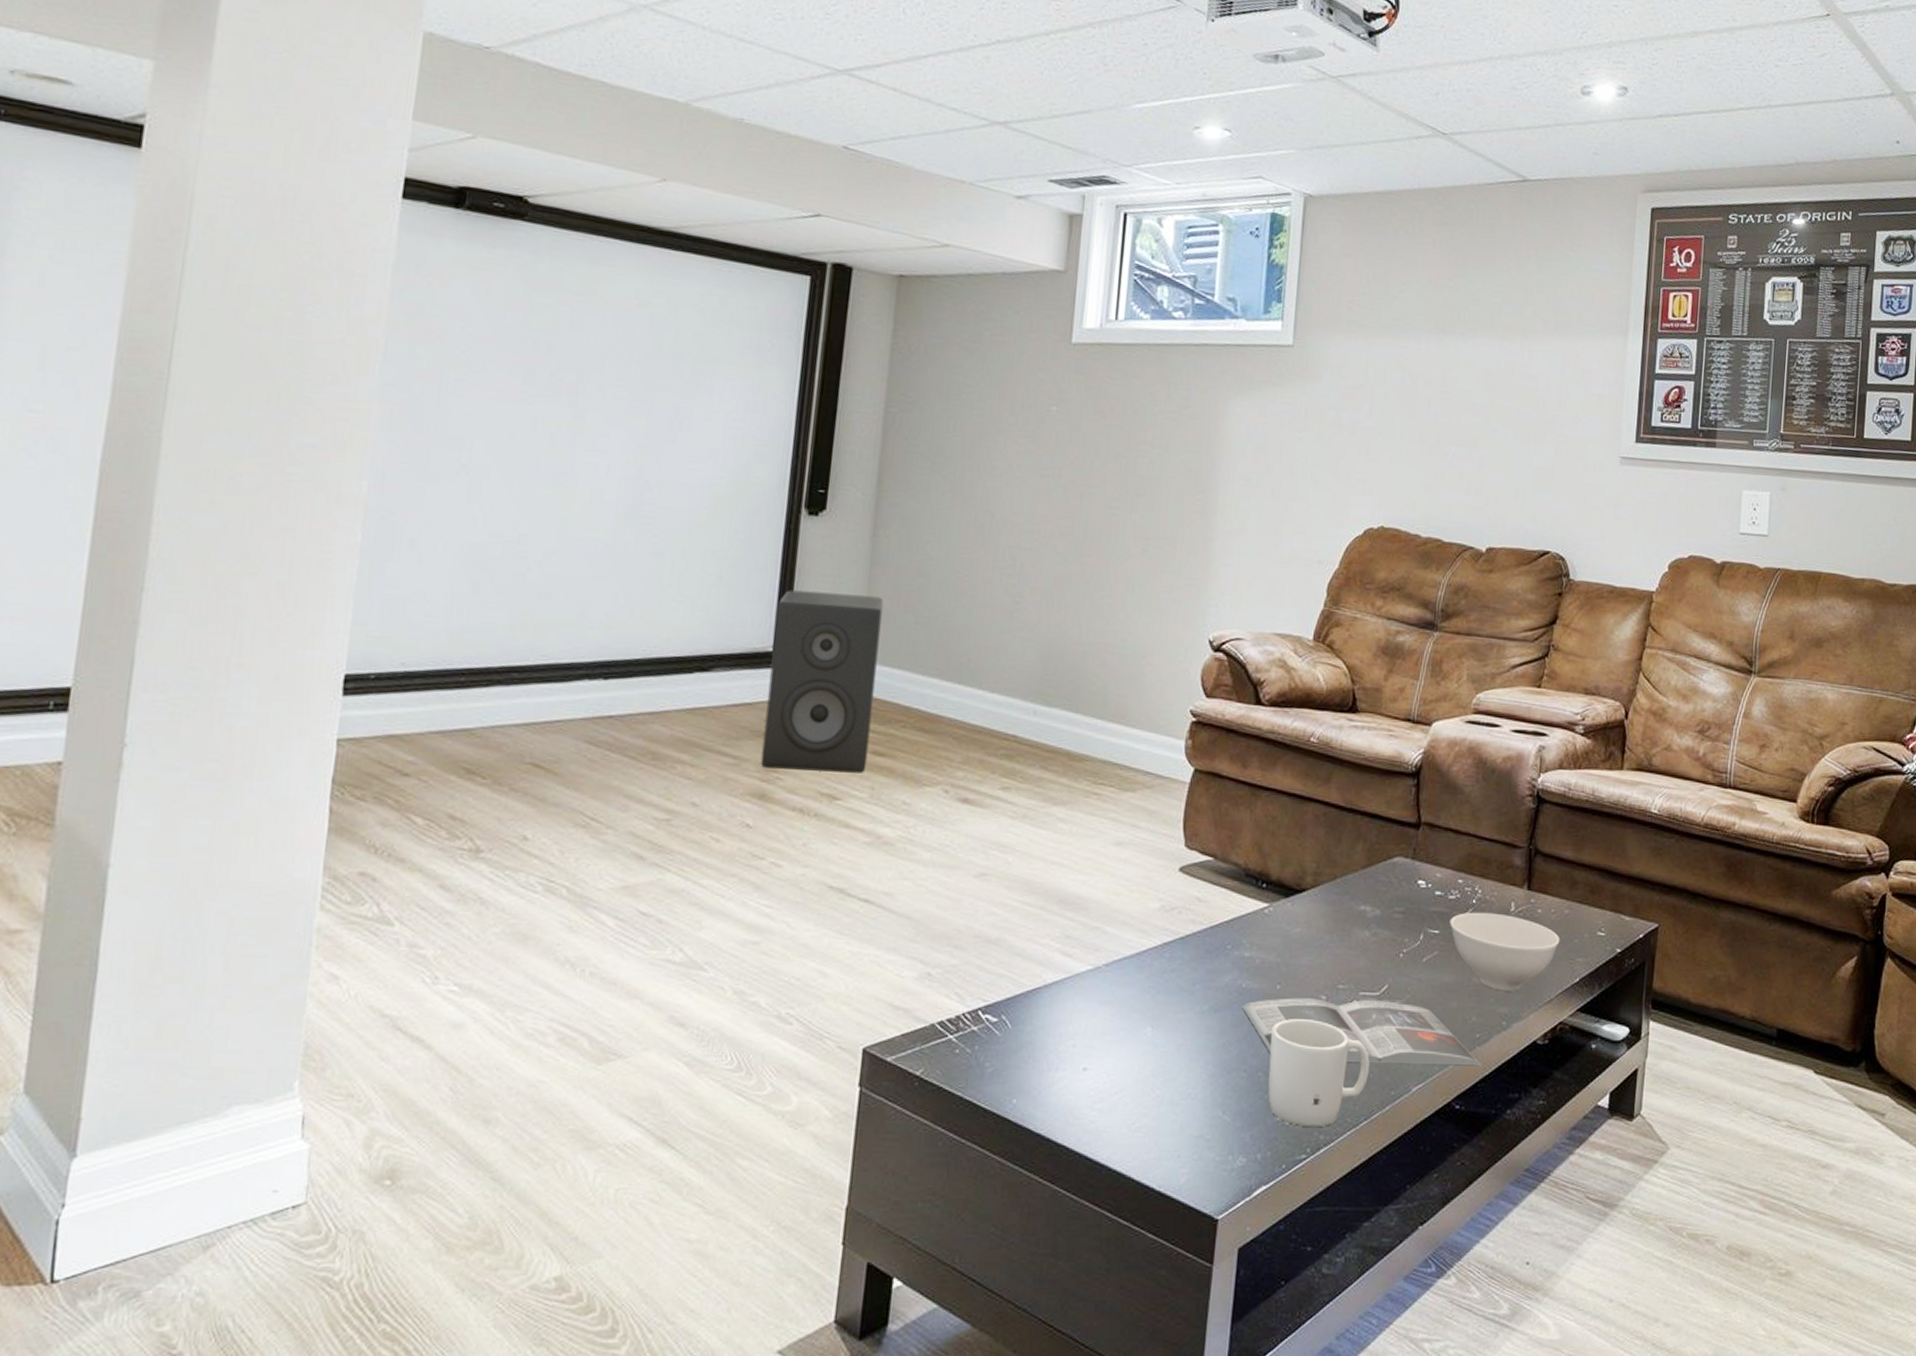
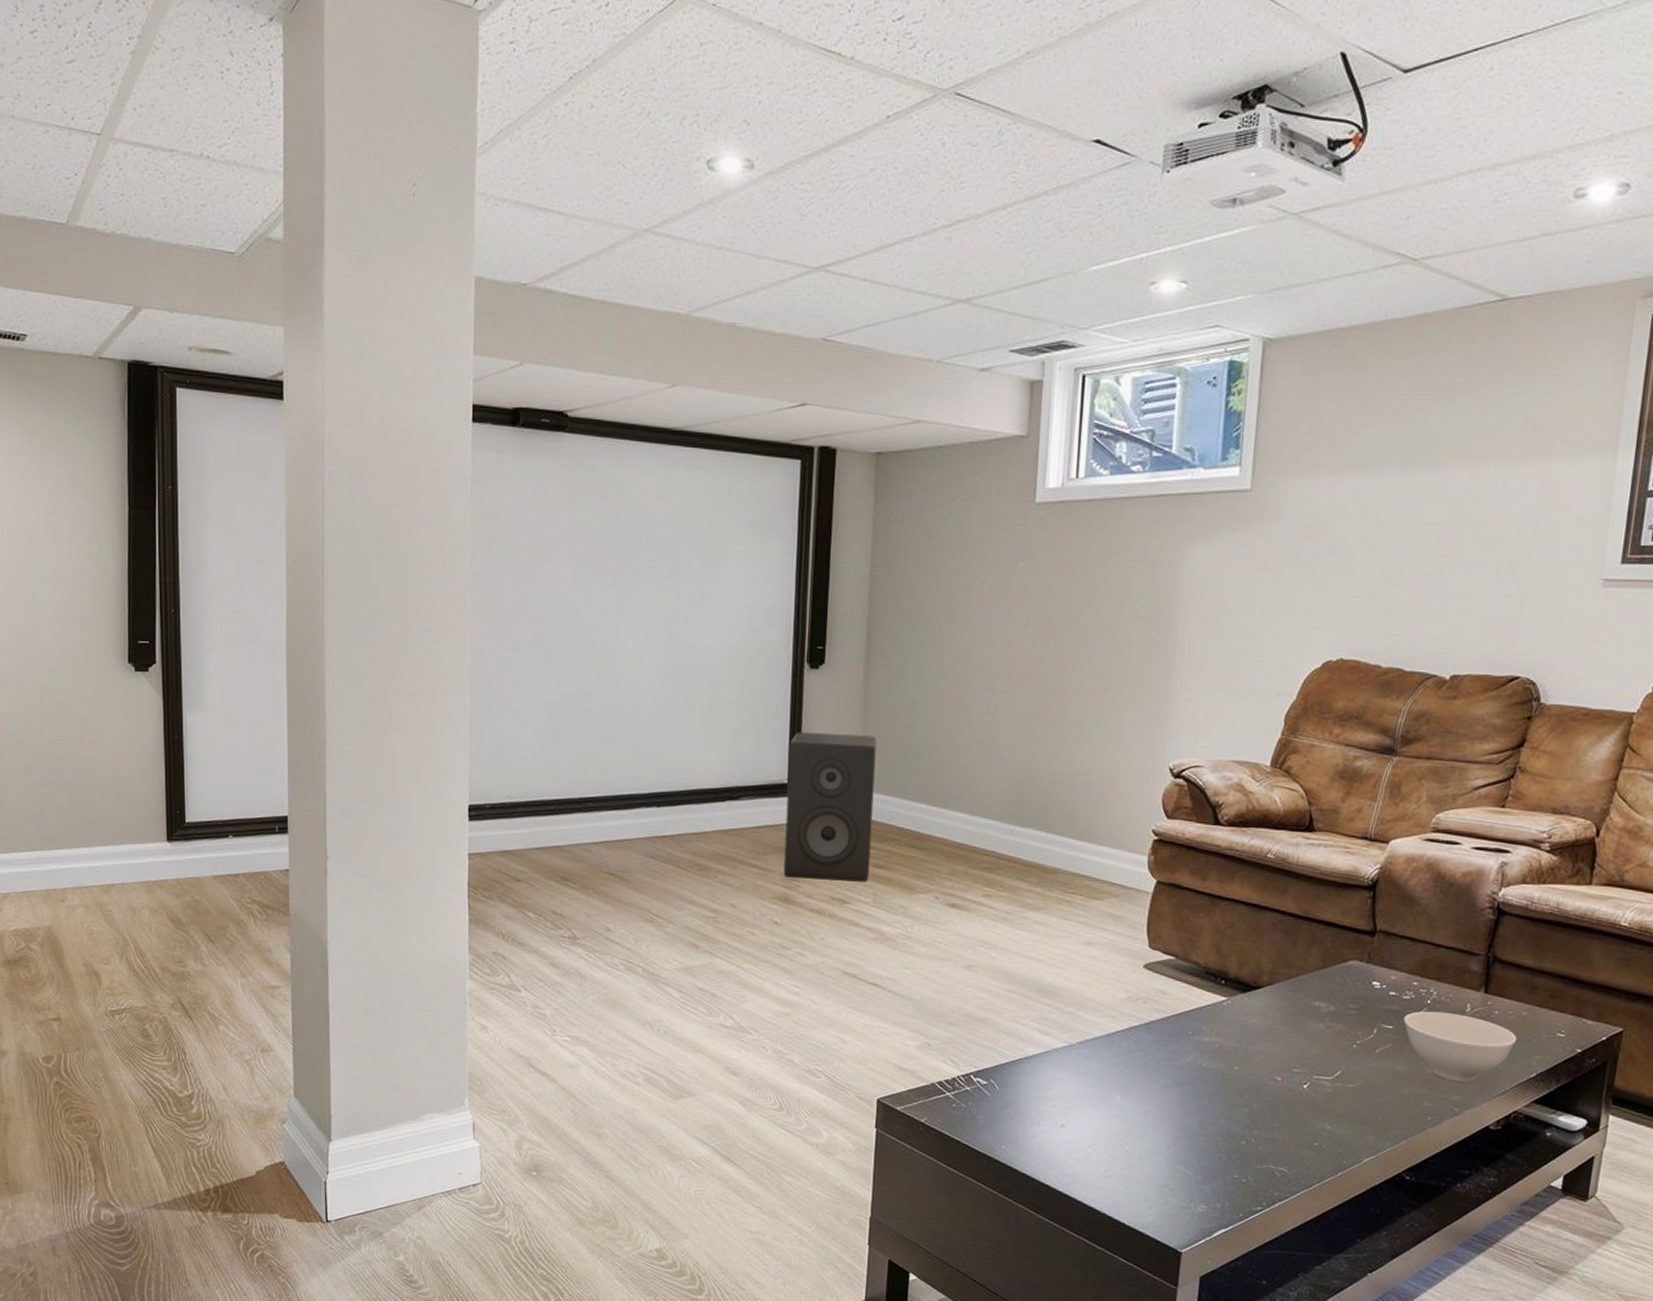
magazine: present [1242,998,1481,1066] -> none [1202,1077,1432,1145]
mug: present [1267,1018,1370,1128] -> none [1226,1094,1323,1186]

